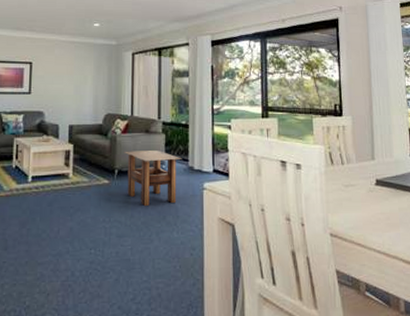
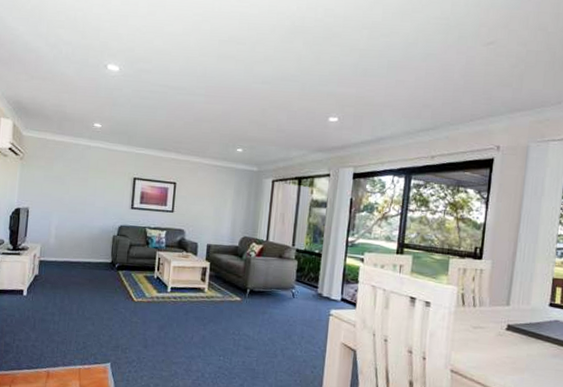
side table: present [124,149,182,206] -> none [257,273,312,325]

